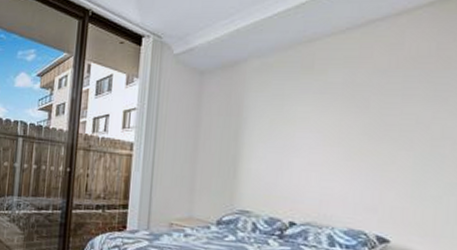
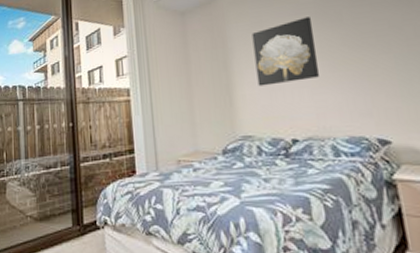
wall art: none [266,98,337,164] -> present [252,17,319,87]

